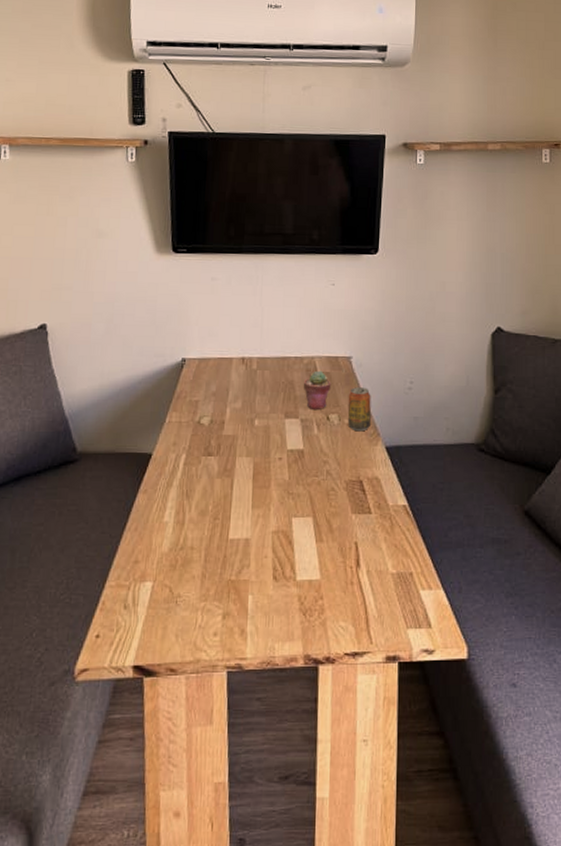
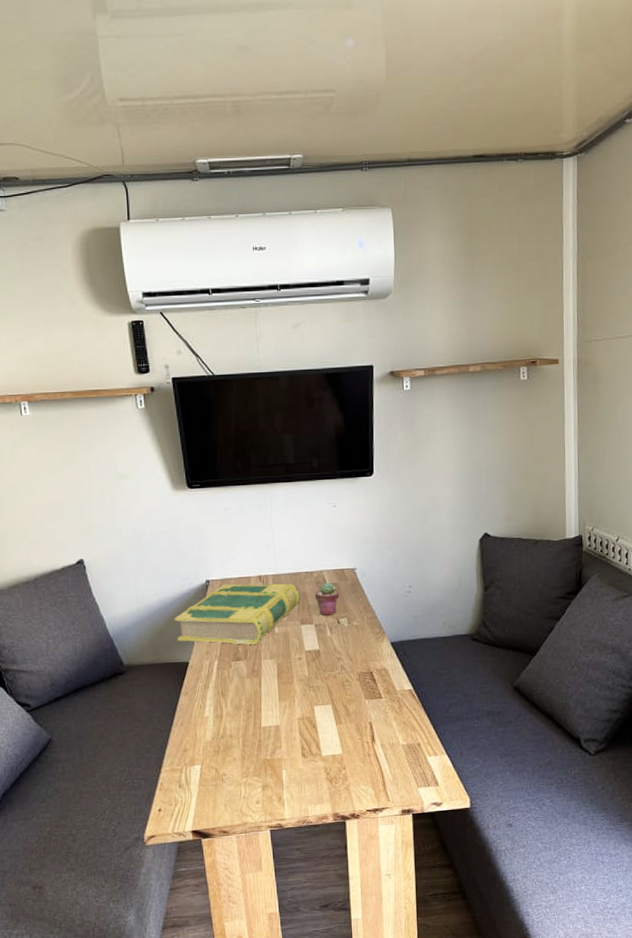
book: none [141,364,287,439] -> present [175,583,301,646]
beverage can: present [347,387,371,432] -> none [355,594,376,632]

